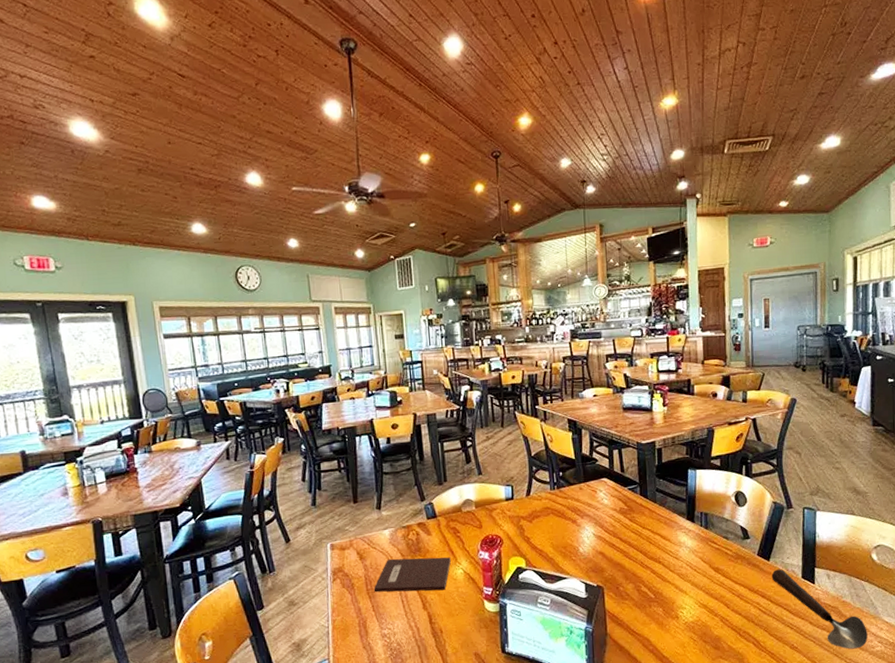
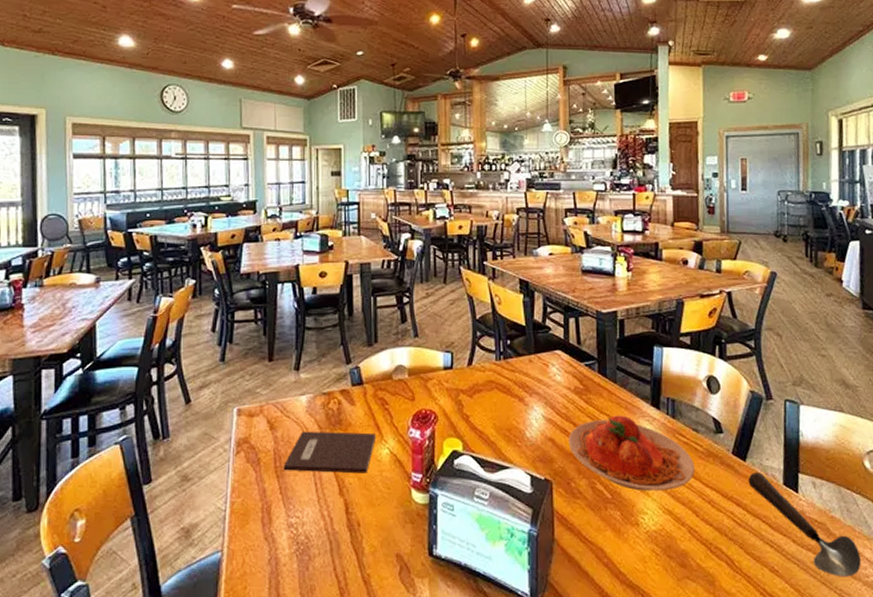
plate: none [616,529,726,591] -> present [569,415,695,491]

